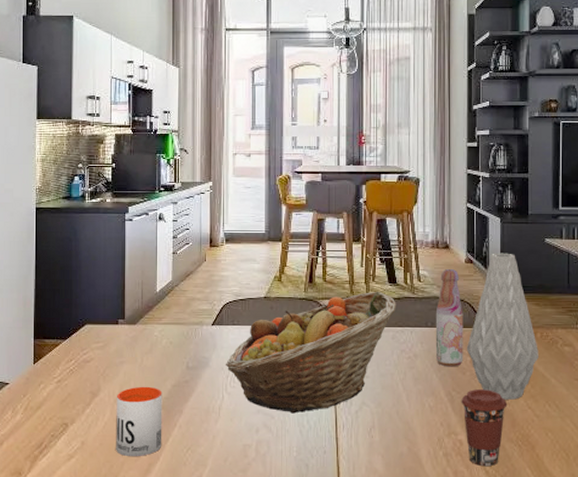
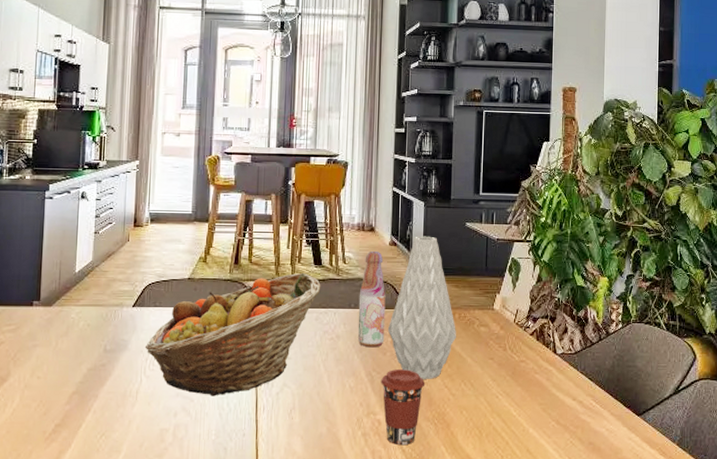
mug: present [116,386,163,457] -> none [24,370,77,445]

